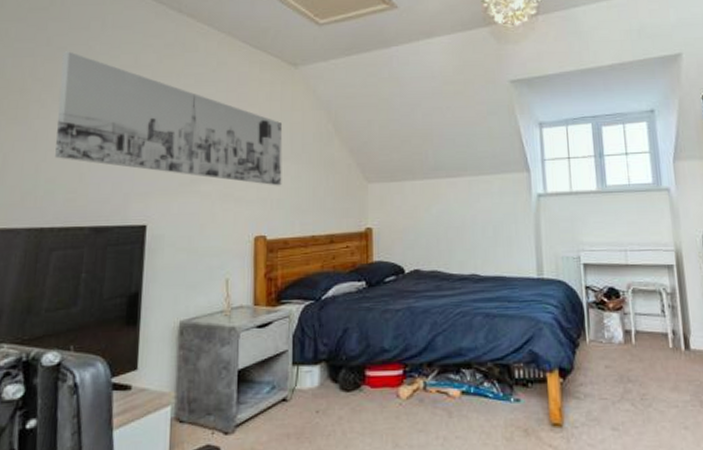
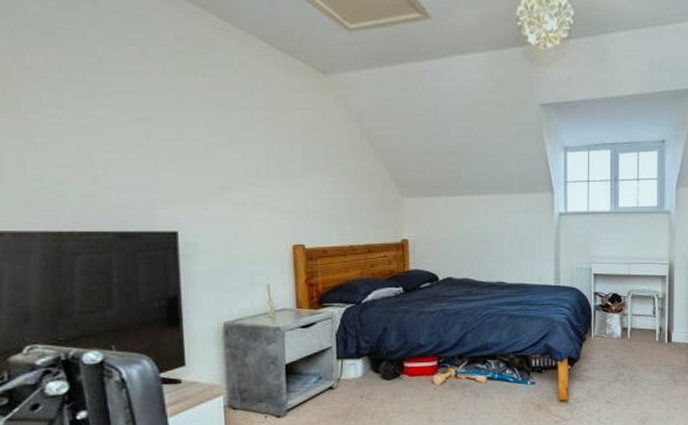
wall art: present [55,51,283,186] -> none [50,36,318,197]

